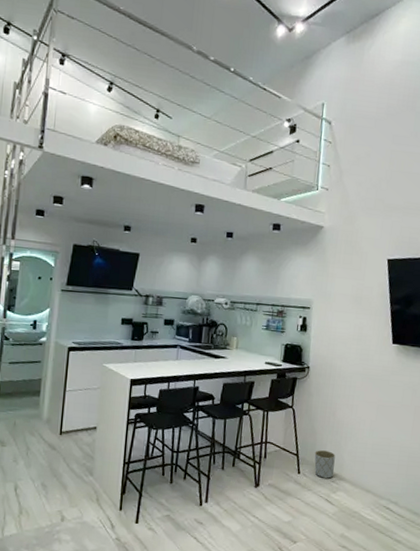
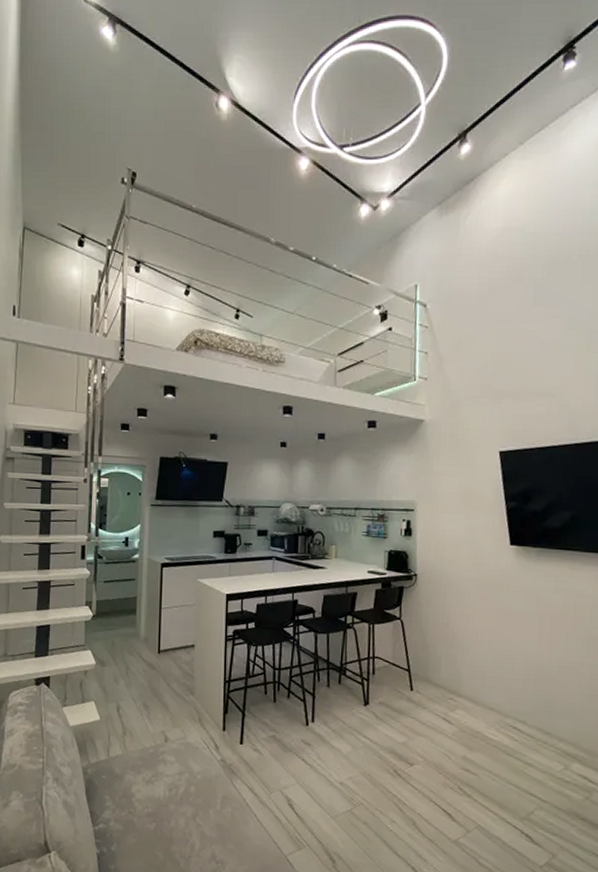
planter: present [314,450,335,479] -> none [428,664,452,697]

